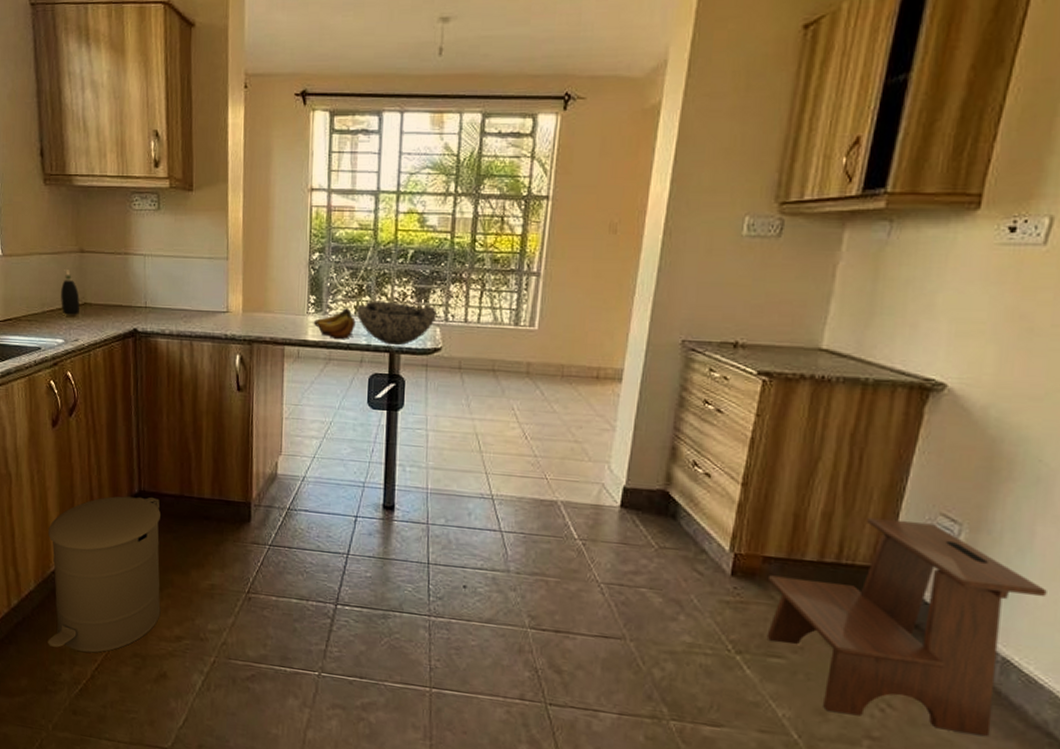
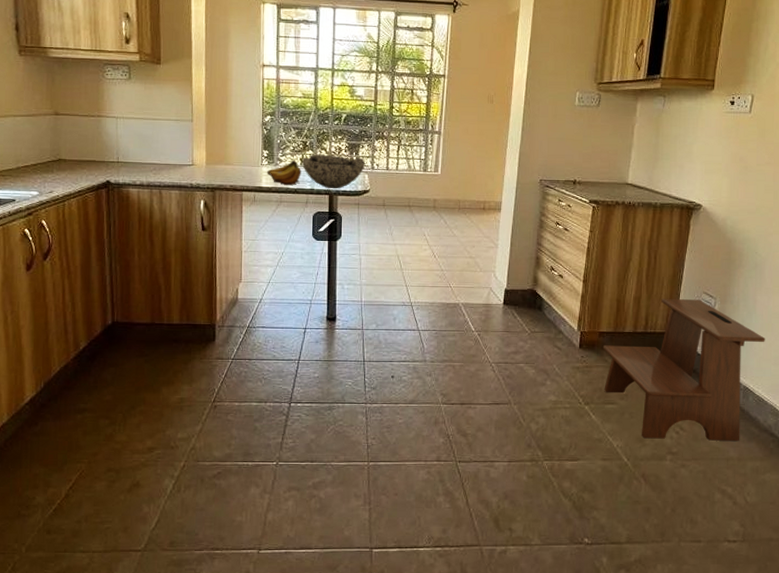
trash can: present [48,496,161,653] -> none [21,326,134,474]
soap dispenser: present [61,269,80,316] -> none [35,130,54,171]

